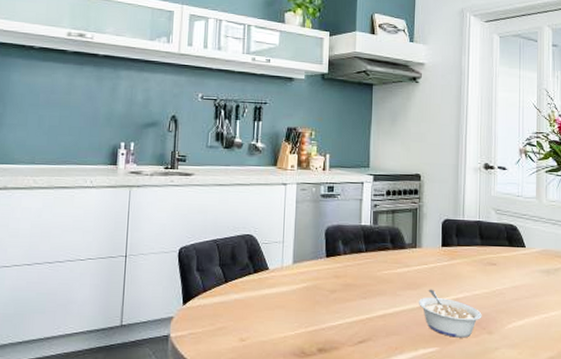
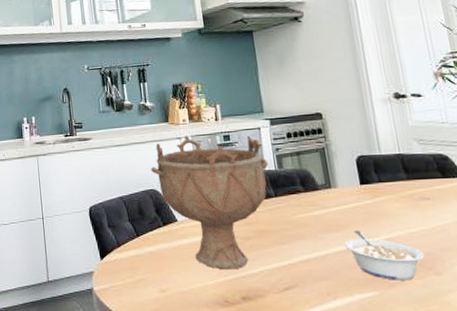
decorative bowl: none [251,182,365,321] -> present [151,135,269,270]

